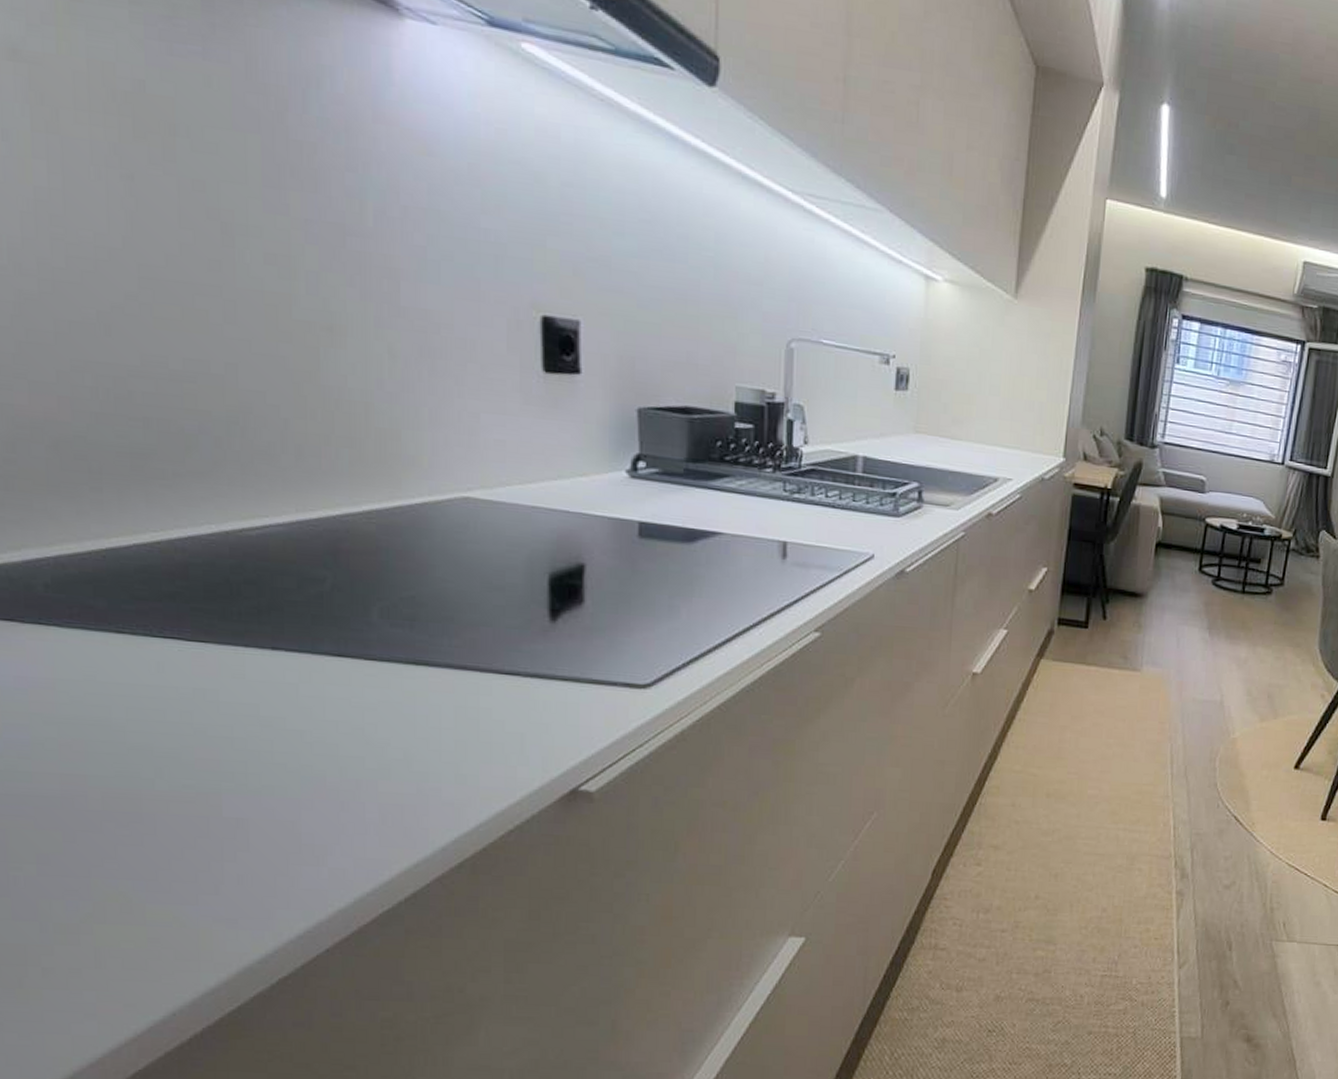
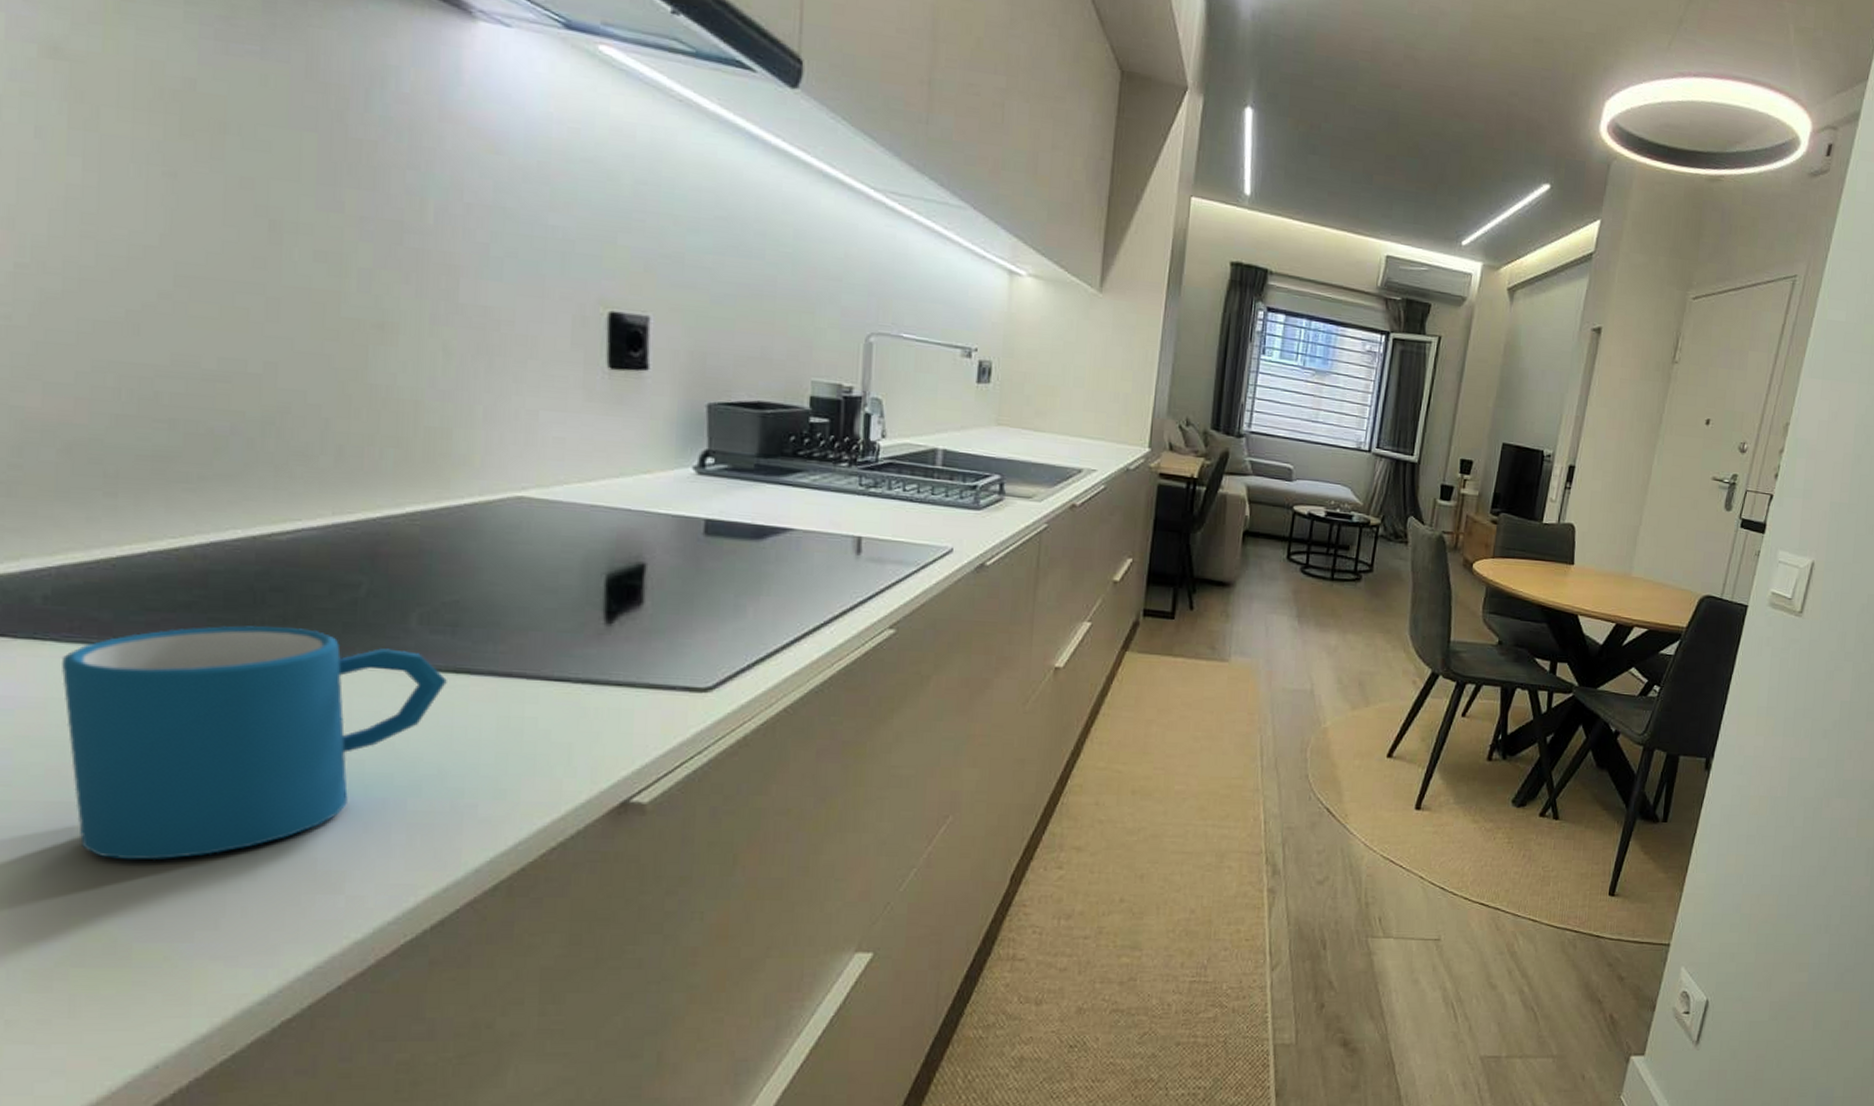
mug: none [66,615,408,830] -> present [62,625,447,860]

